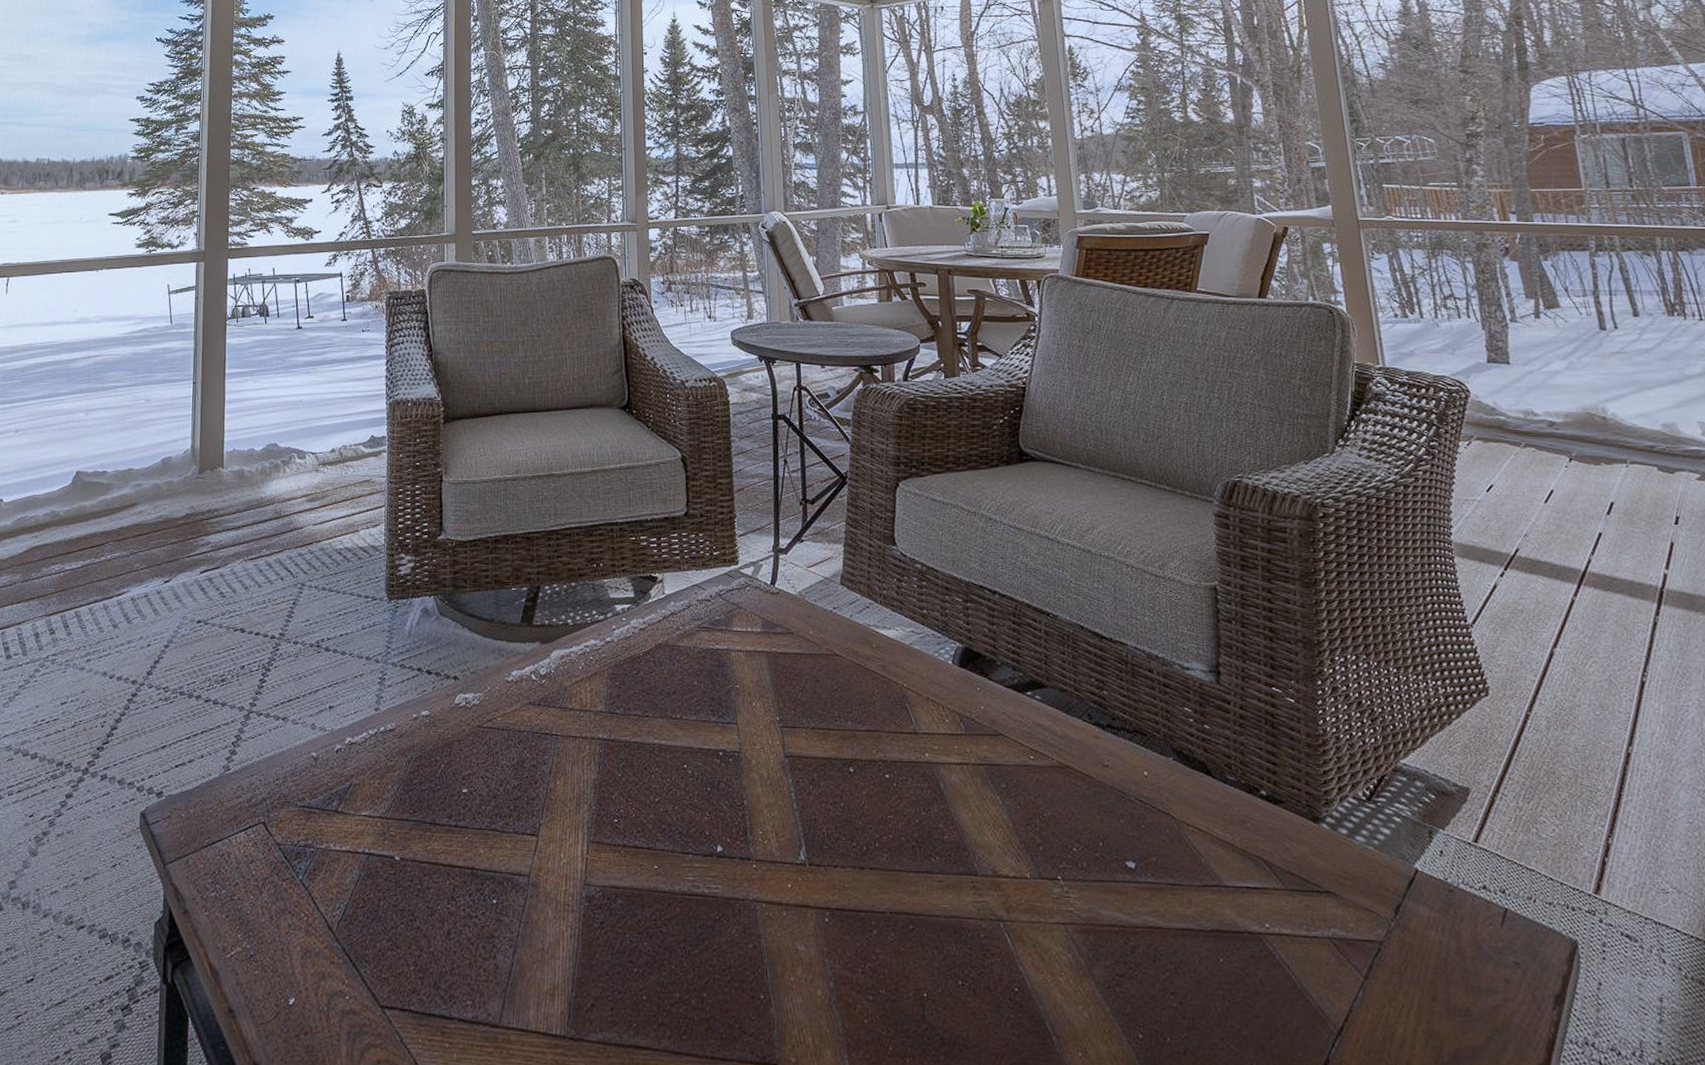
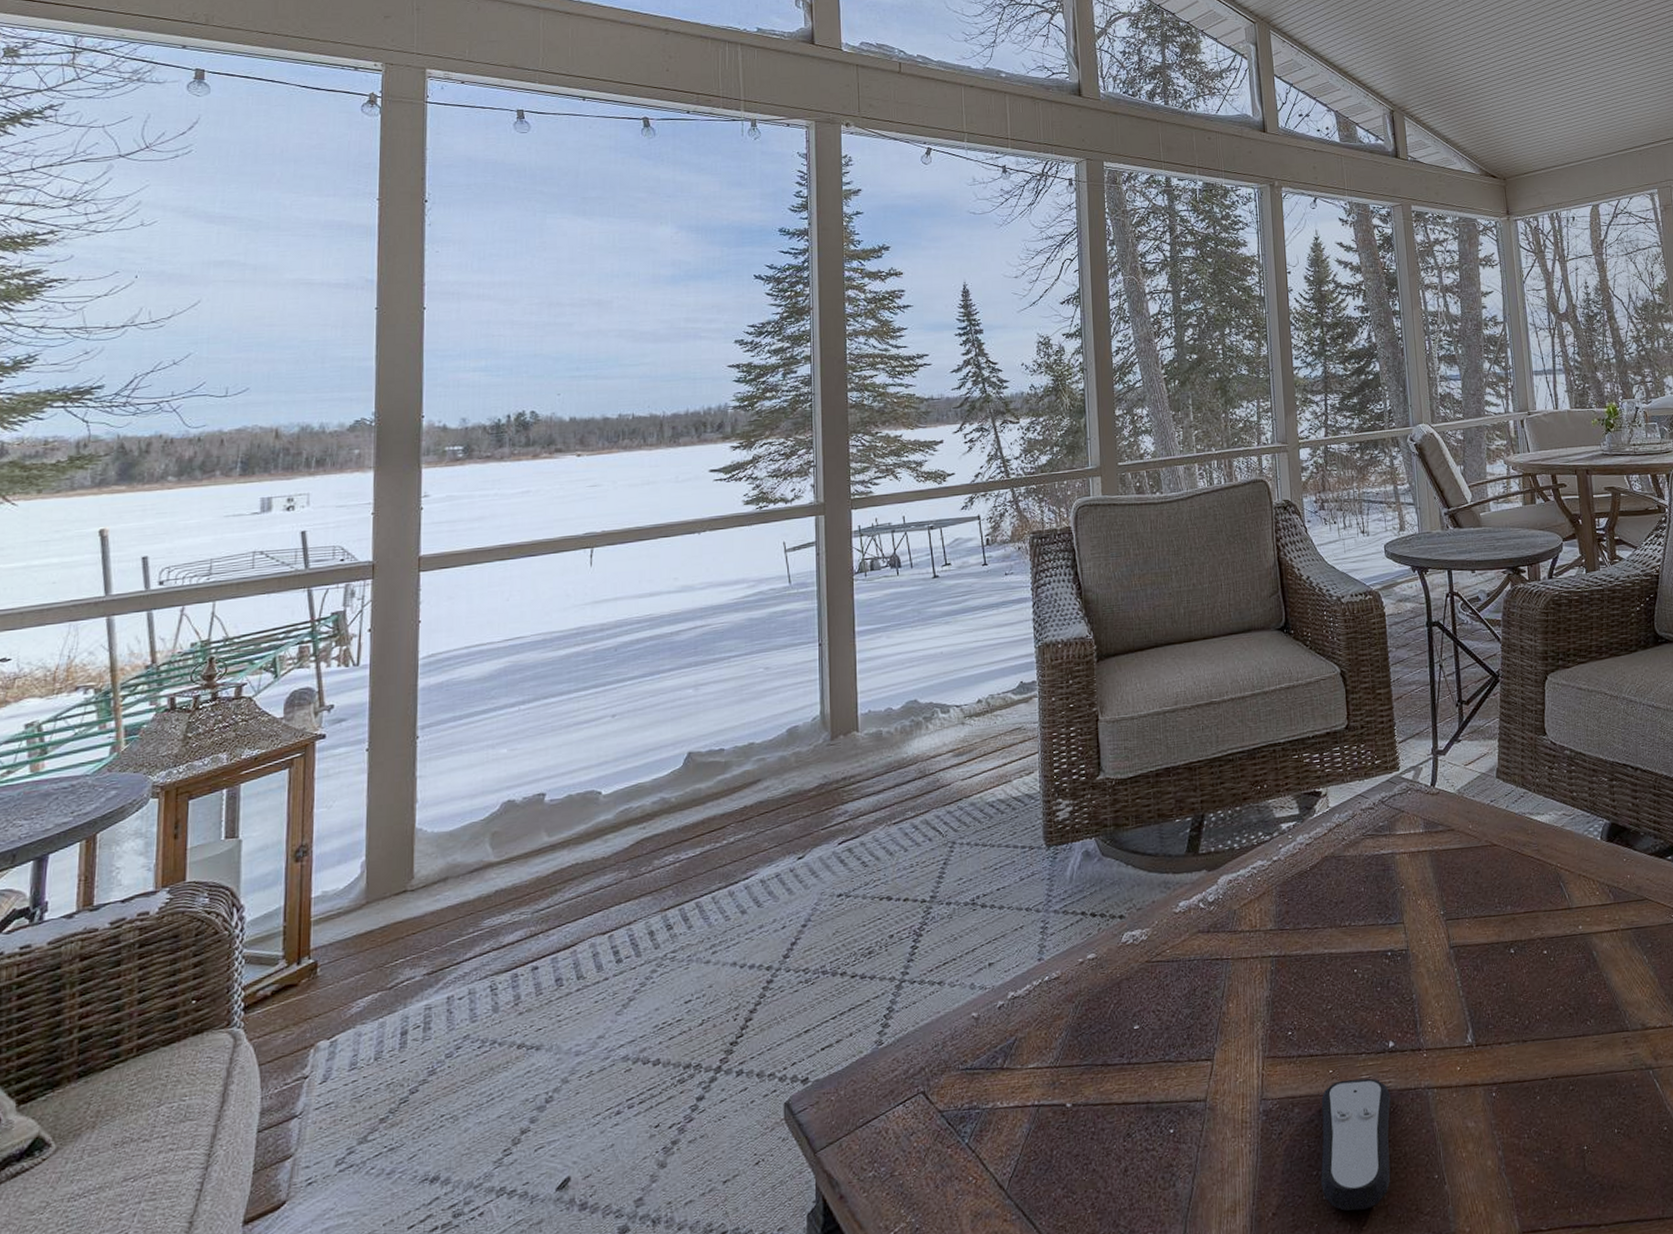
remote control: none [642,878,717,1018] -> present [1321,1078,1391,1211]

